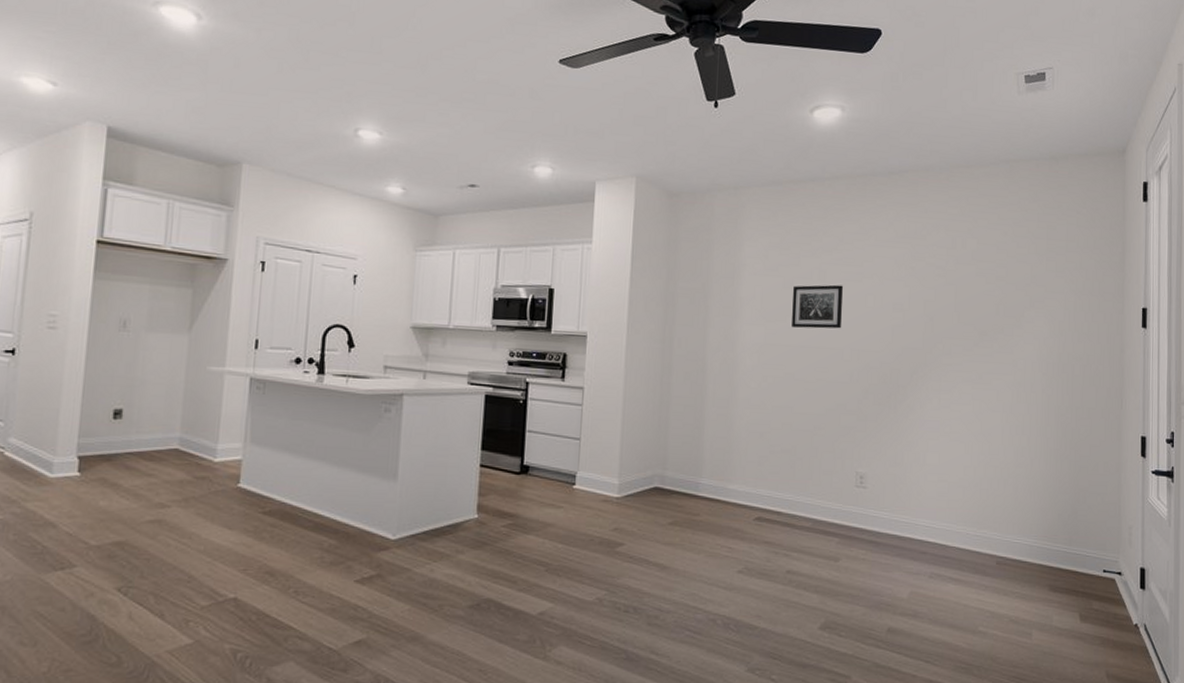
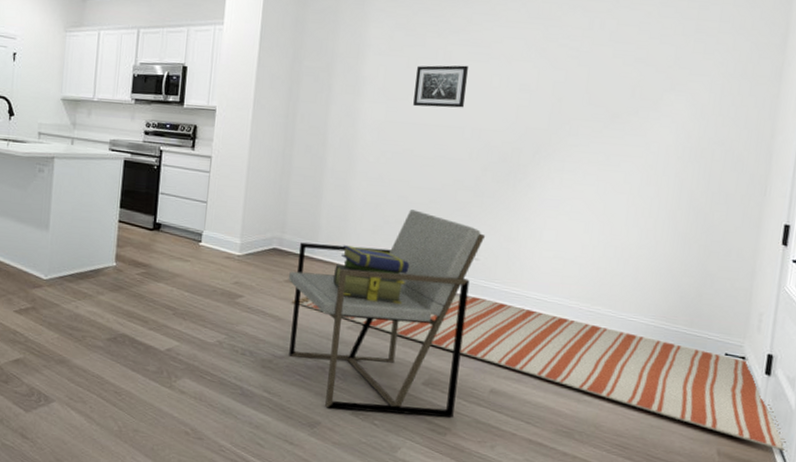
armchair: none [673,437,872,666] -> present [289,209,486,418]
rug: none [677,527,1168,668] -> present [292,295,788,452]
stack of books: none [720,480,798,542] -> present [333,245,410,305]

